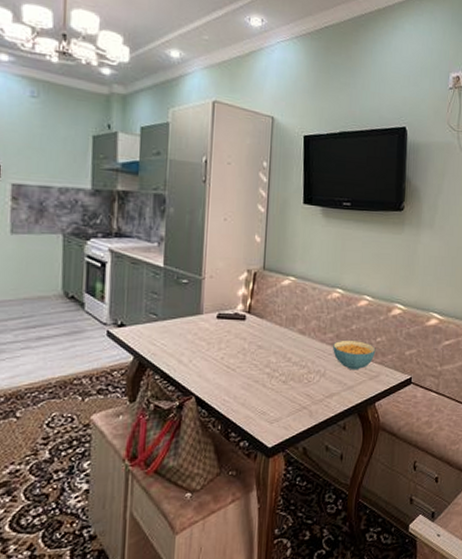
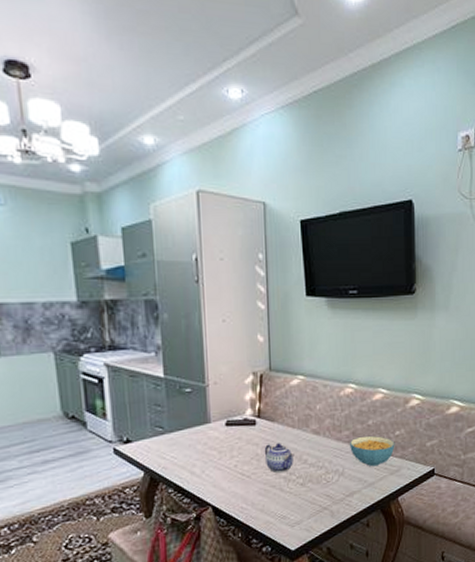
teapot: none [250,340,280,369] -> present [264,443,295,473]

